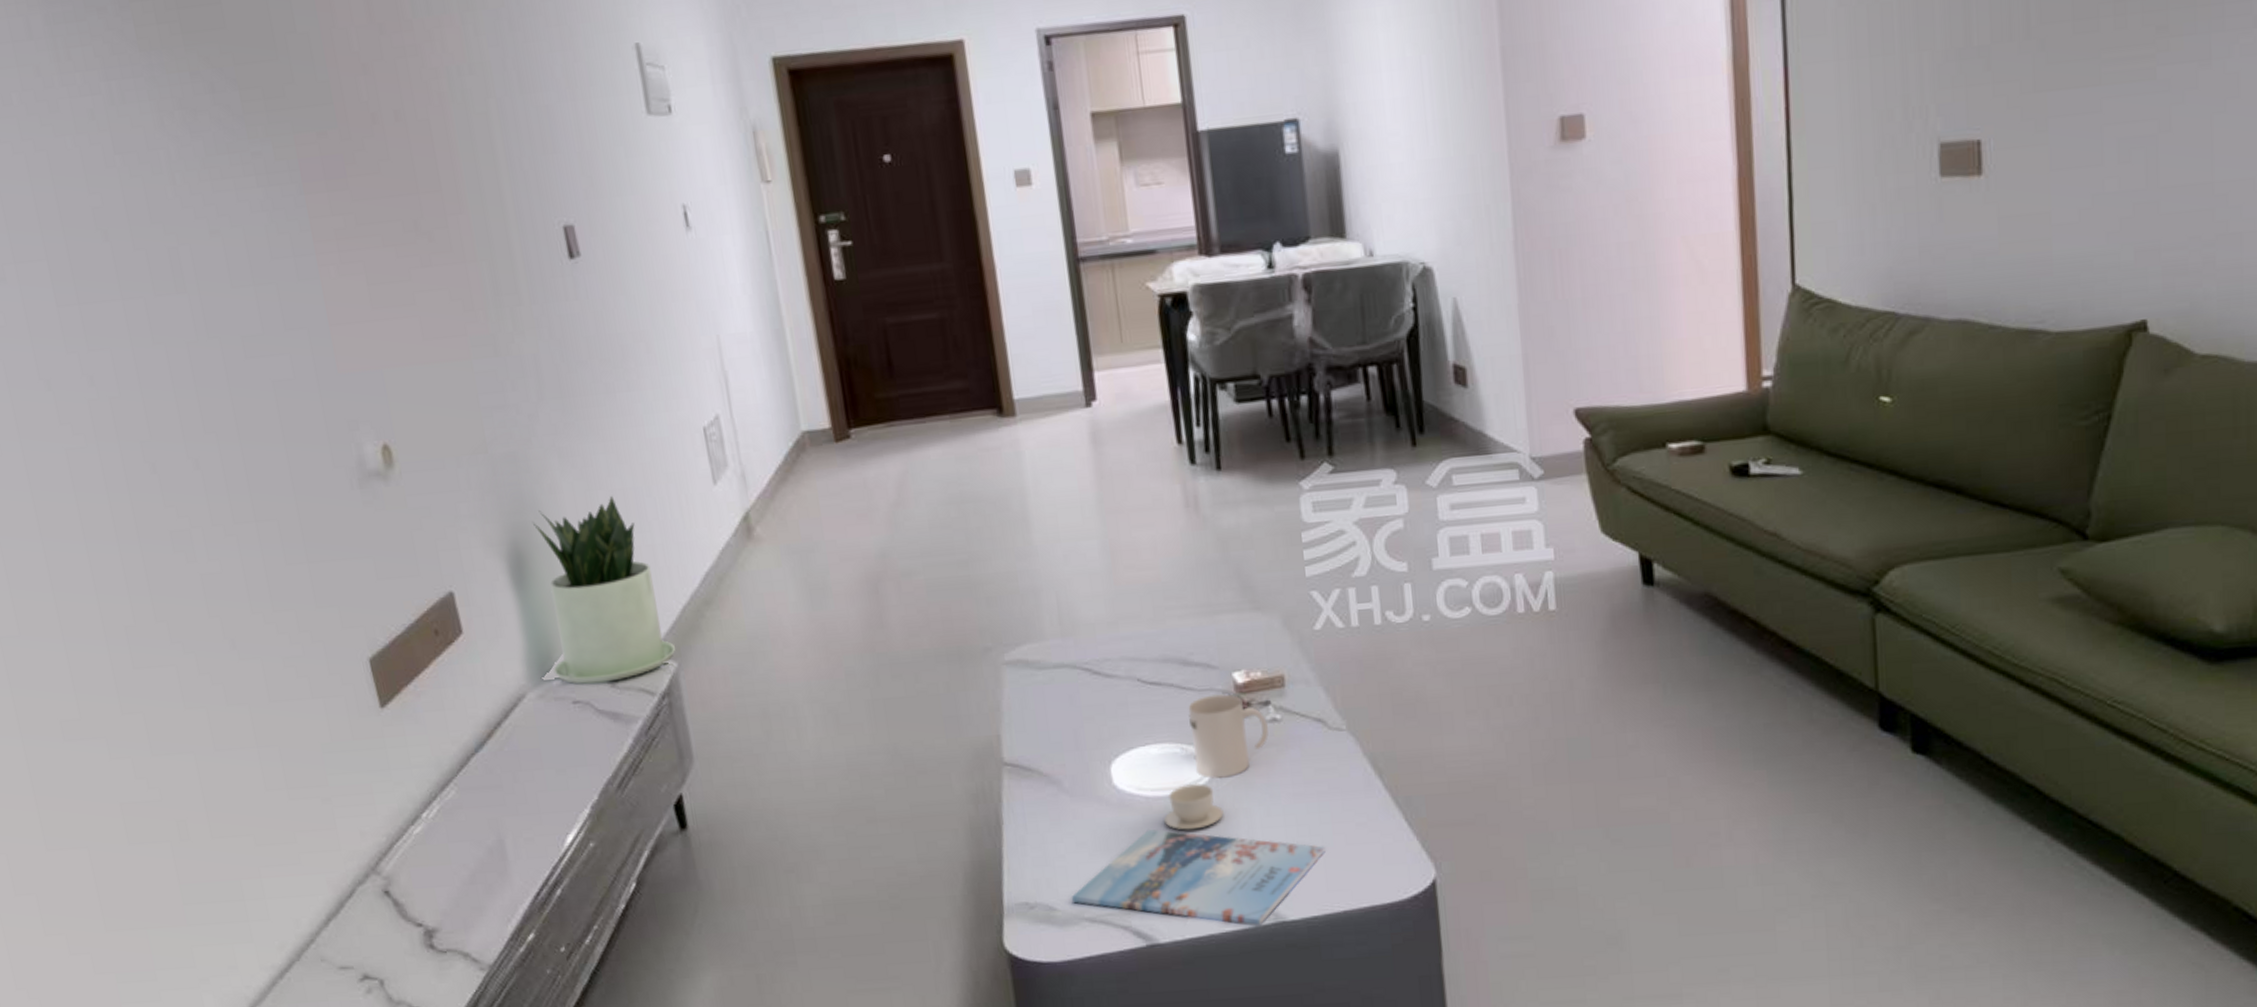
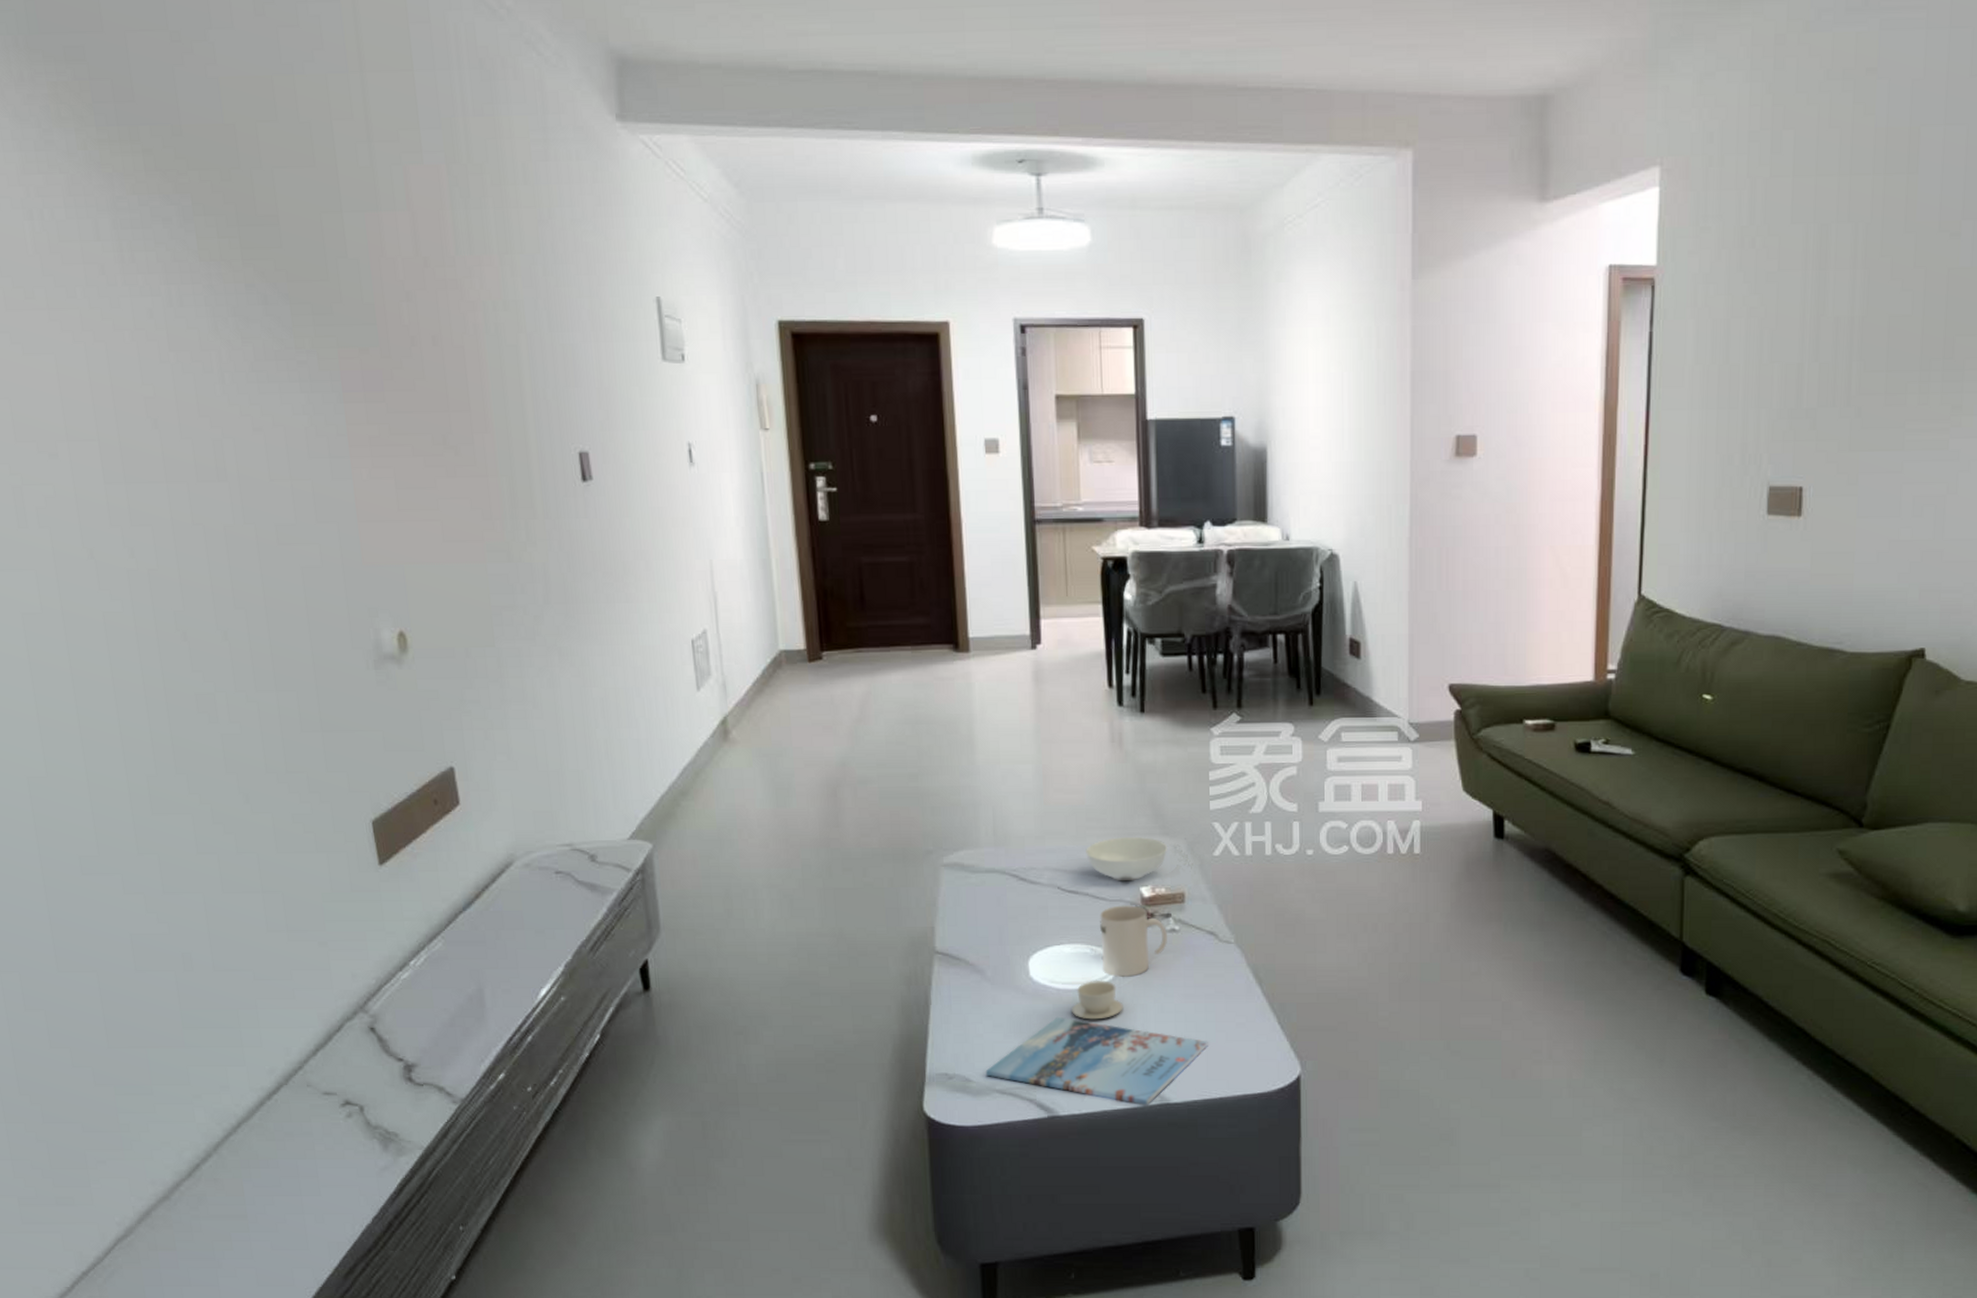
planter: present [533,495,676,684] -> none [531,693,652,857]
bowl: none [1166,614,1261,667] -> present [1086,837,1168,881]

